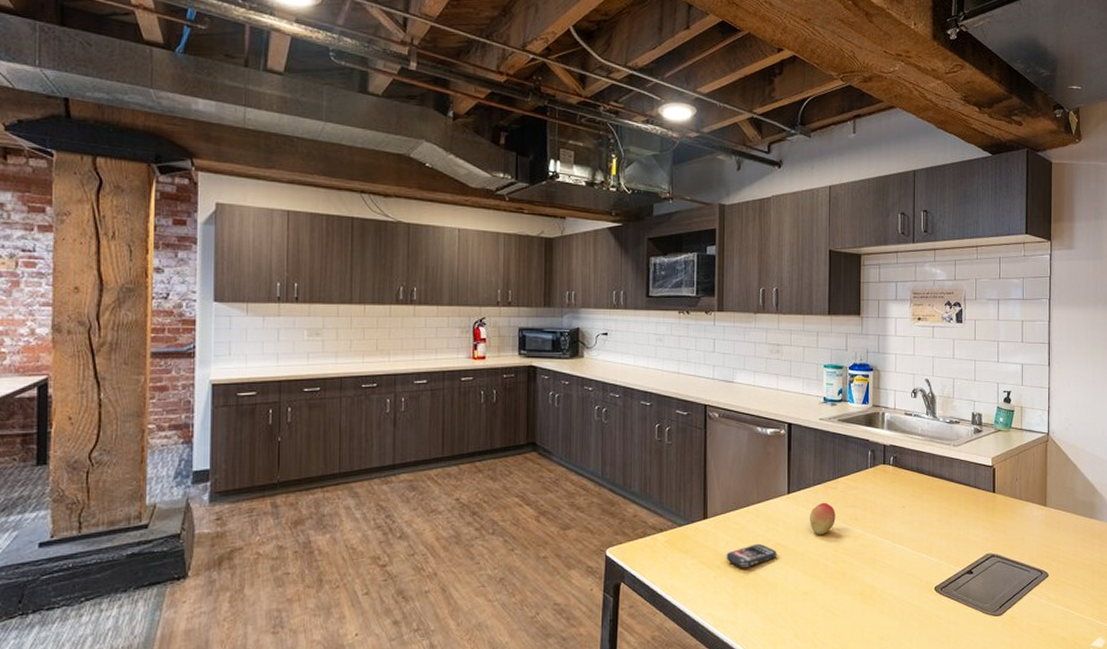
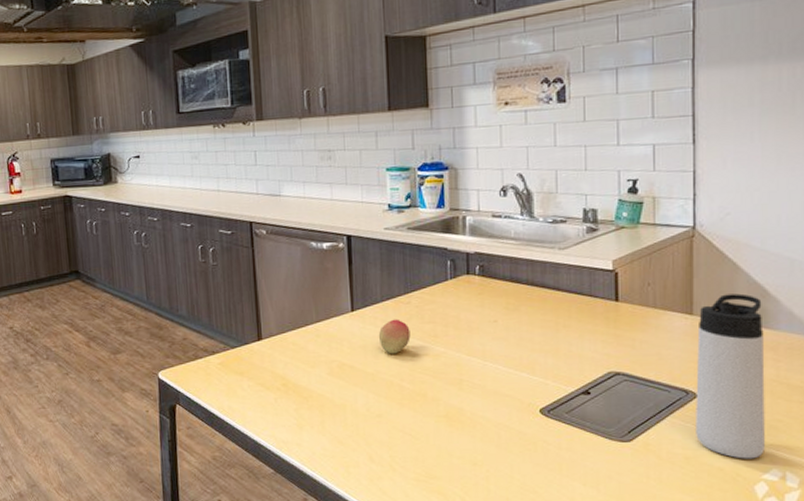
smartphone: present [726,543,777,568] -> none [285,364,344,390]
thermos bottle: none [1047,490,1094,630] -> present [696,293,765,459]

